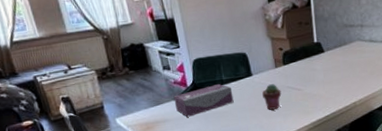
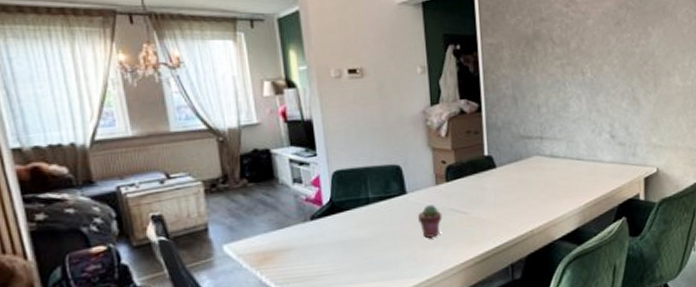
tissue box: present [173,83,234,117] -> none [303,202,381,245]

